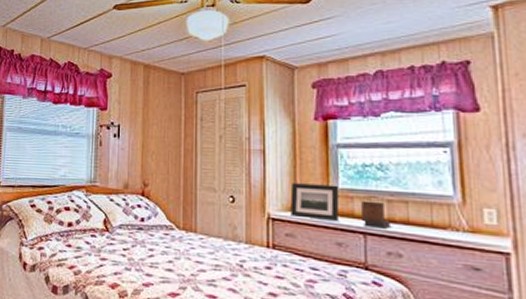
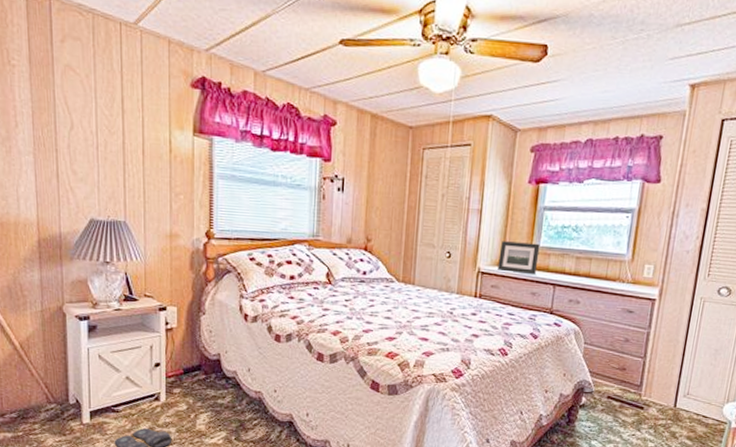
jewelry box: present [360,200,392,230] -> none [553,257,576,282]

